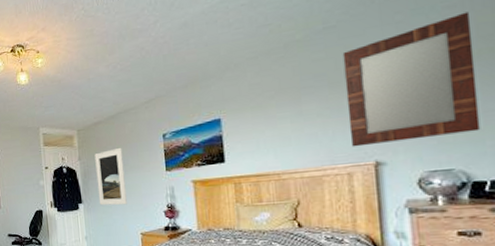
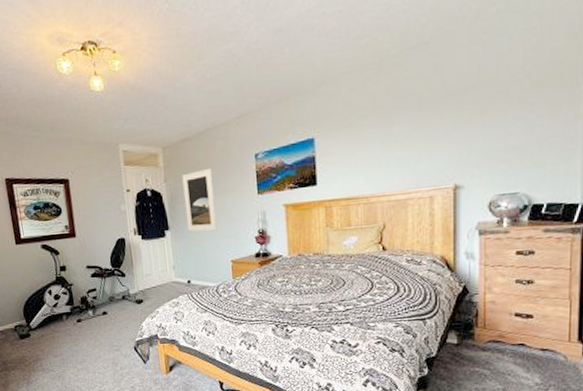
home mirror: present [342,11,481,147] -> none [433,36,547,171]

